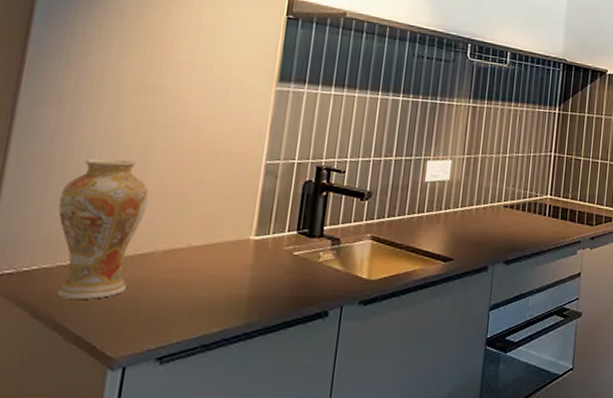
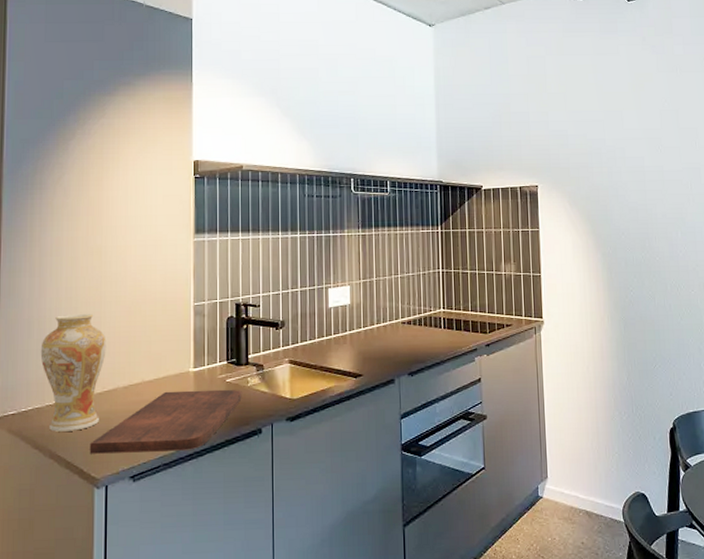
cutting board: none [107,260,311,331] -> present [89,389,242,454]

